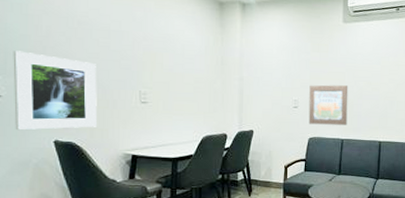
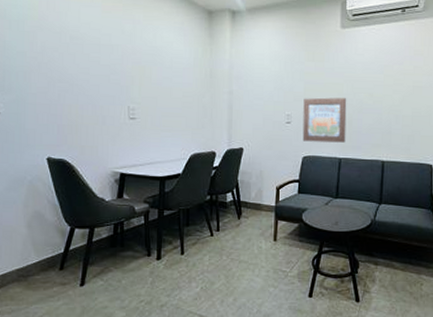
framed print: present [13,50,97,131] -> none [10,67,88,147]

